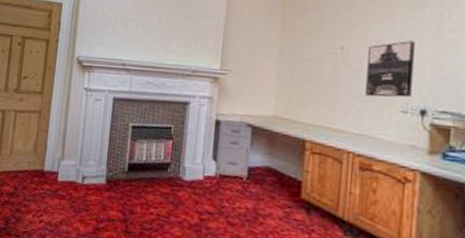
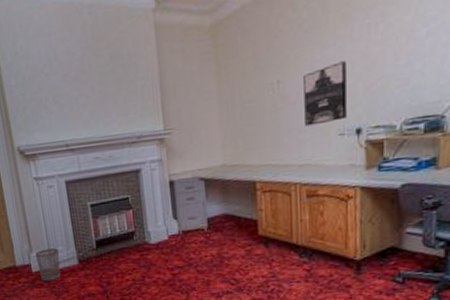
wastebasket: none [64,160,89,195] -> present [34,248,61,281]

